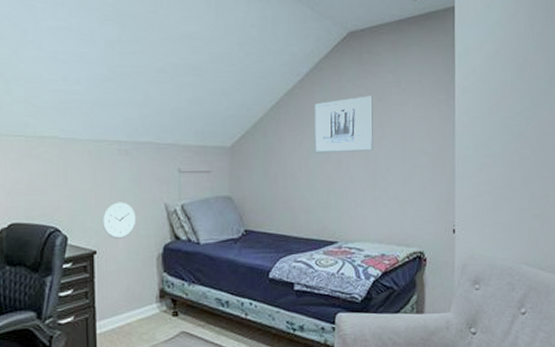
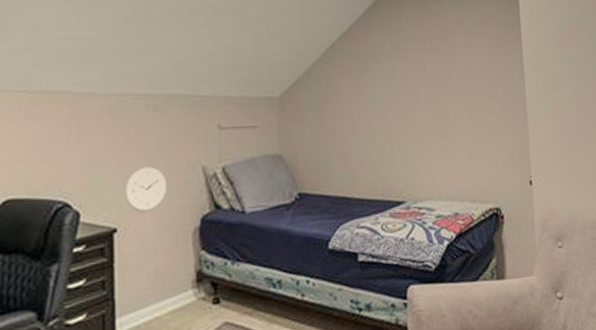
wall art: present [314,96,373,154] -> none [372,37,439,102]

